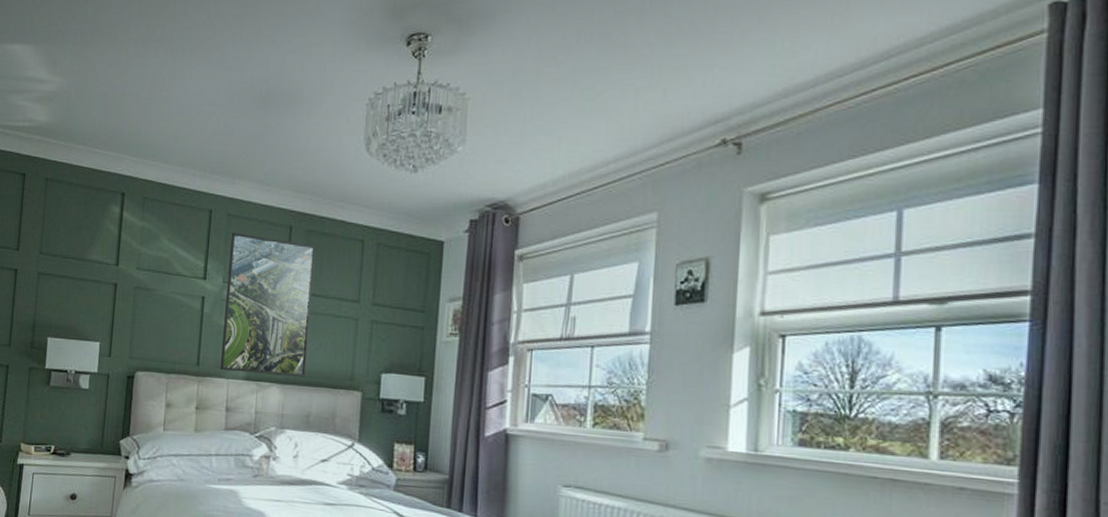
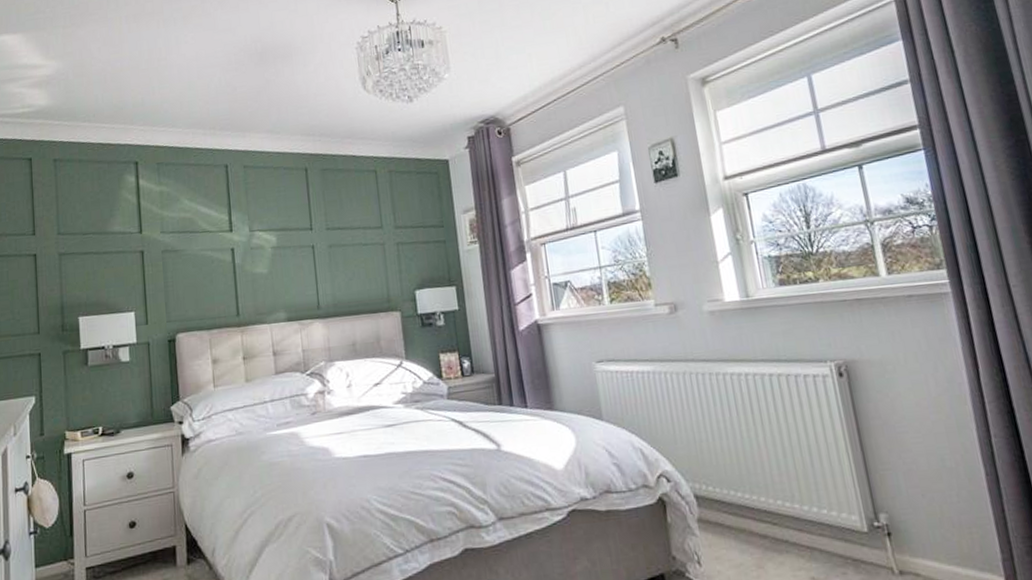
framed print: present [219,232,316,377] -> none [250,182,344,316]

